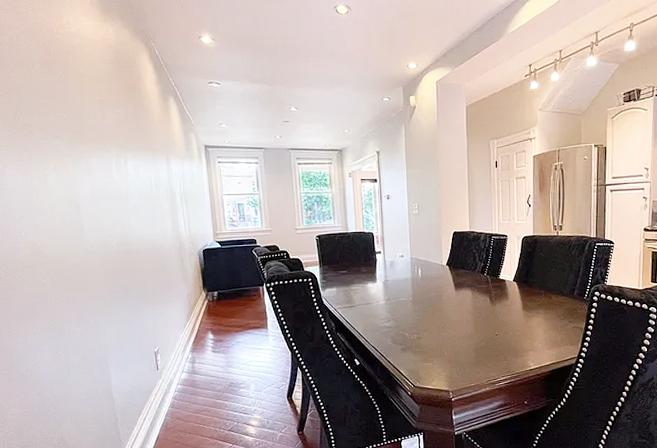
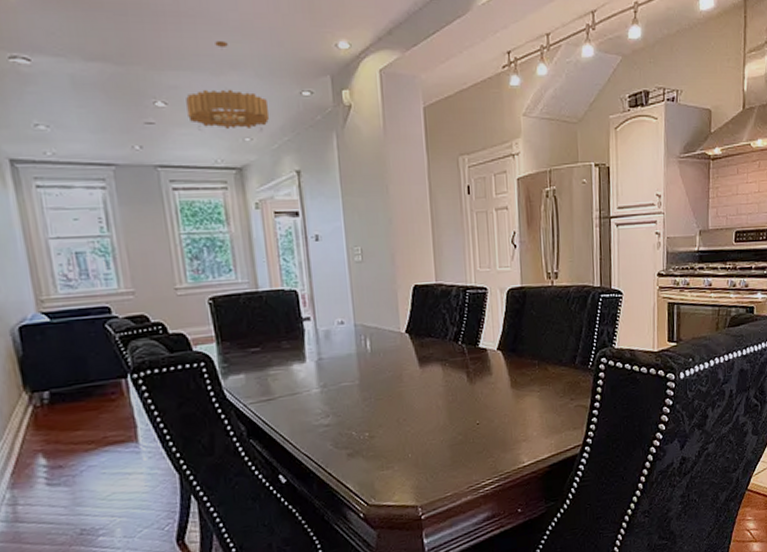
chandelier: none [309,67,361,126] -> present [186,41,270,131]

